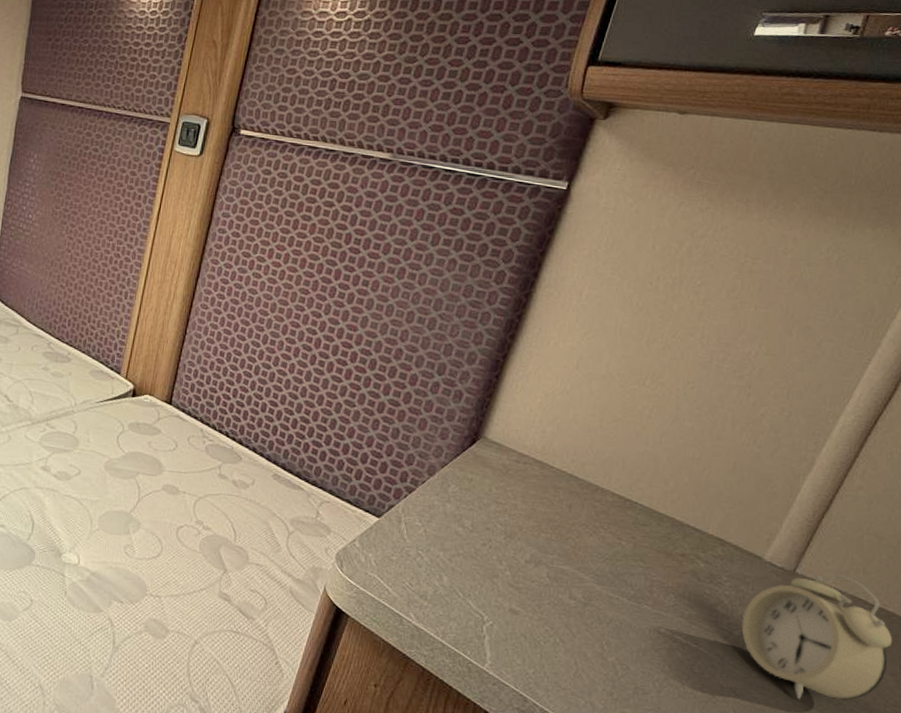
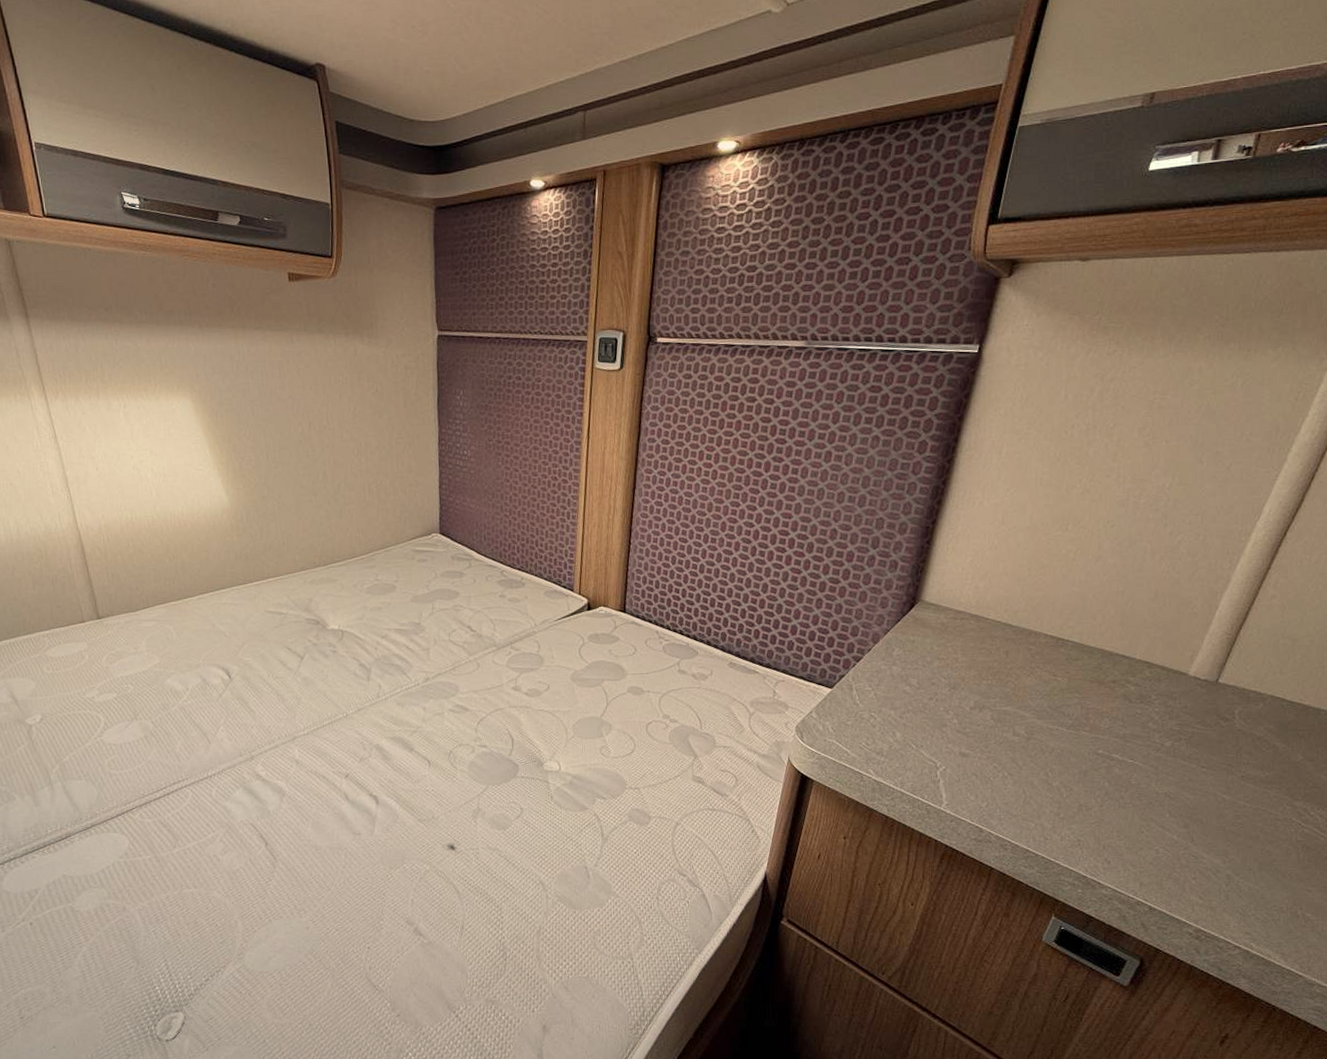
alarm clock: present [741,574,893,701] -> none [1172,678,1310,795]

